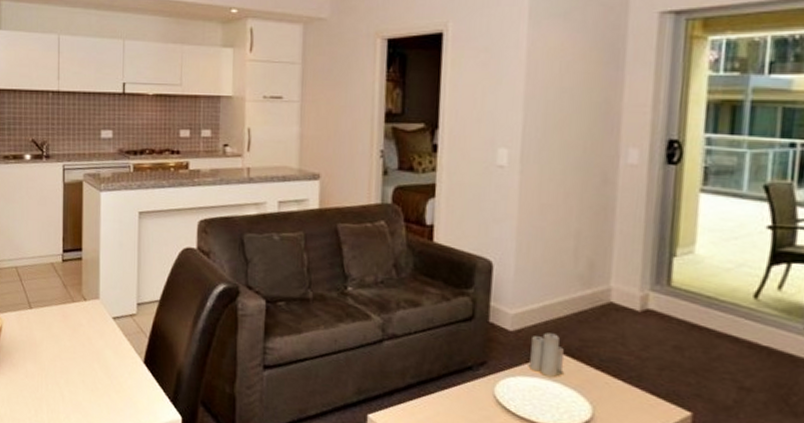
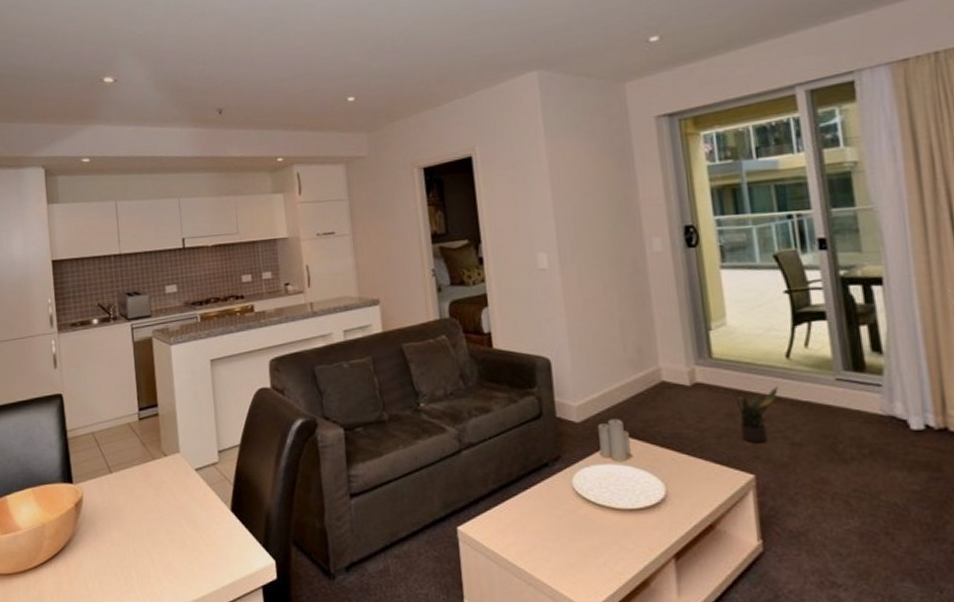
toaster: none [51,129,85,162] -> present [116,289,152,321]
potted plant: none [686,326,738,382] -> present [735,386,778,443]

